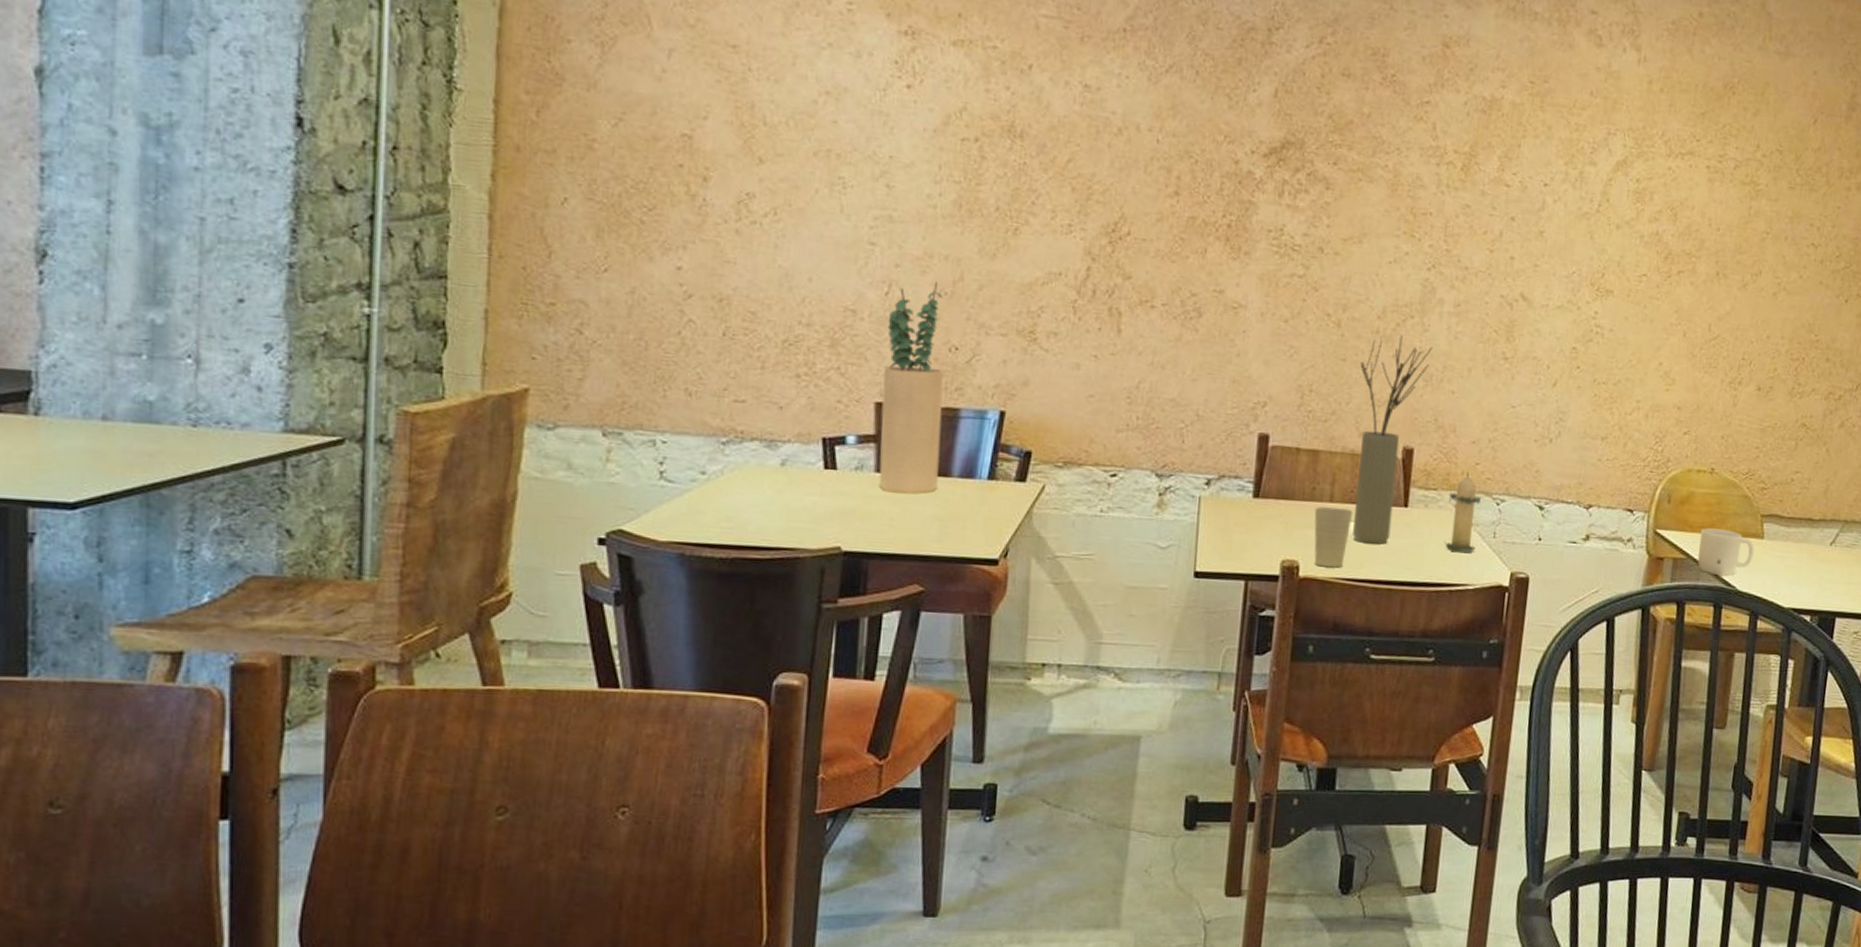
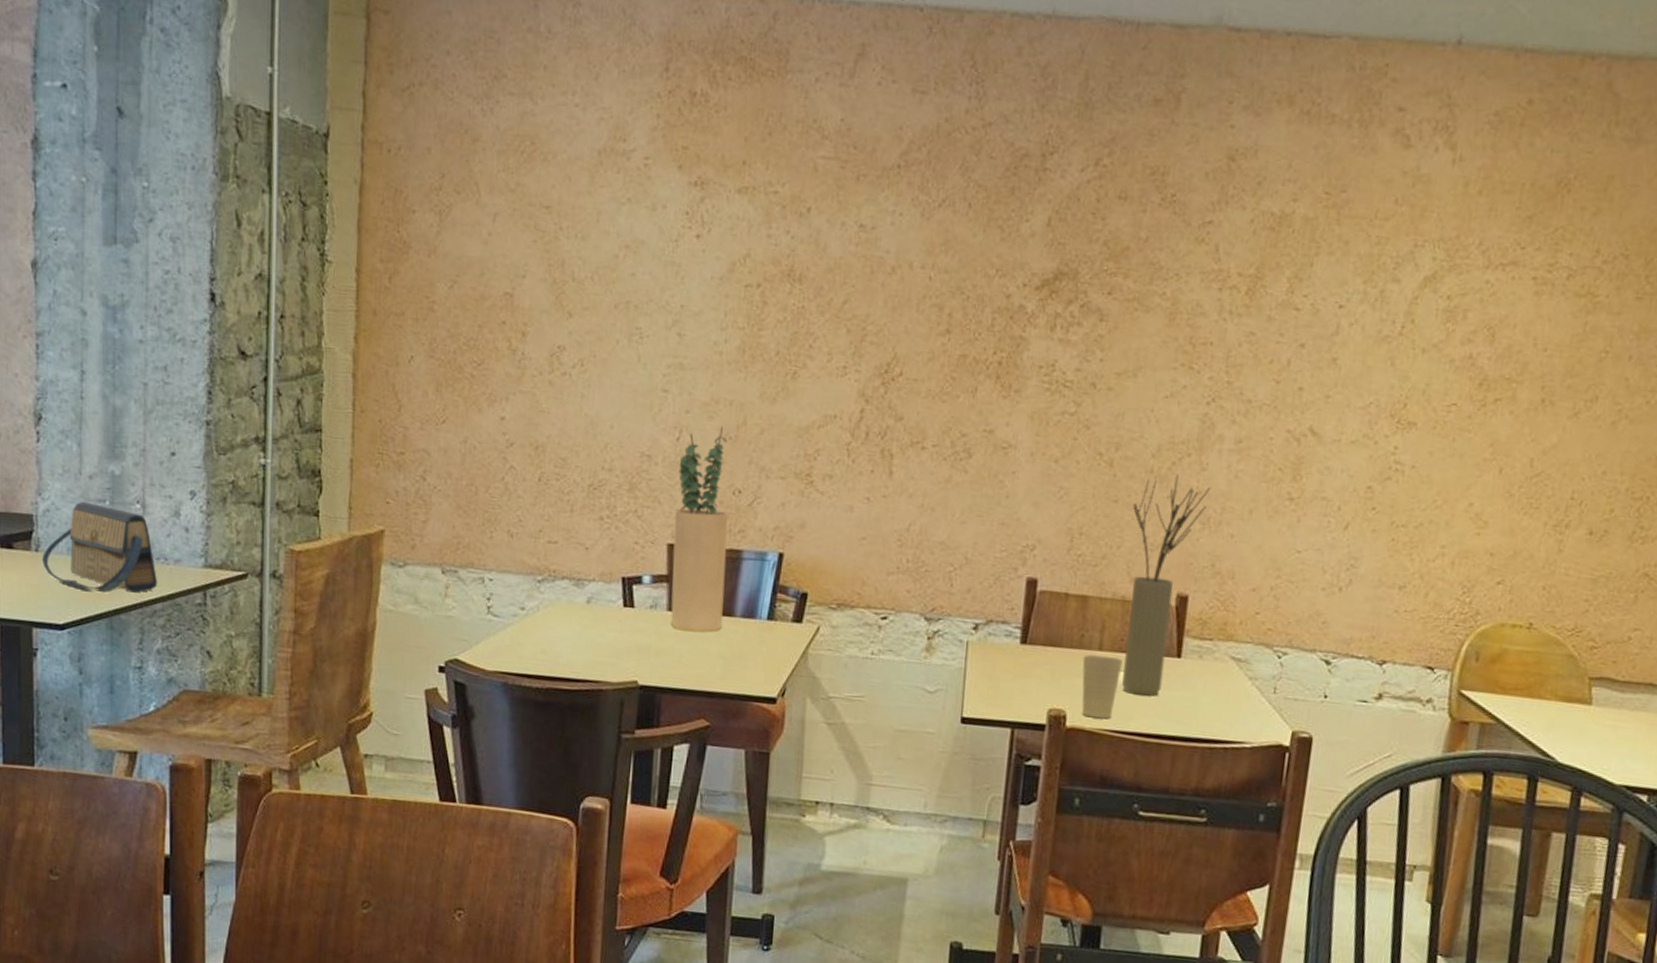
handbag: none [45,355,216,465] -> present [42,501,157,594]
candle: present [1444,472,1482,553] -> none [1219,622,1262,709]
mug: present [1697,528,1754,577] -> none [1509,690,1580,747]

